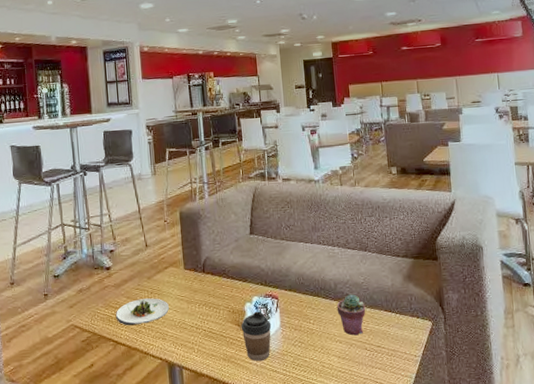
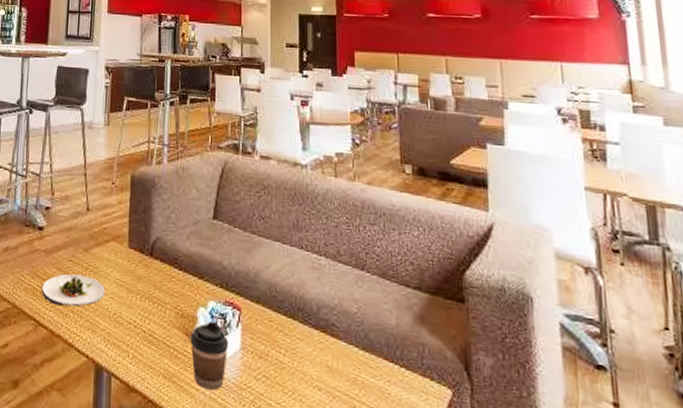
potted succulent: present [336,294,366,336] -> none [318,325,358,385]

